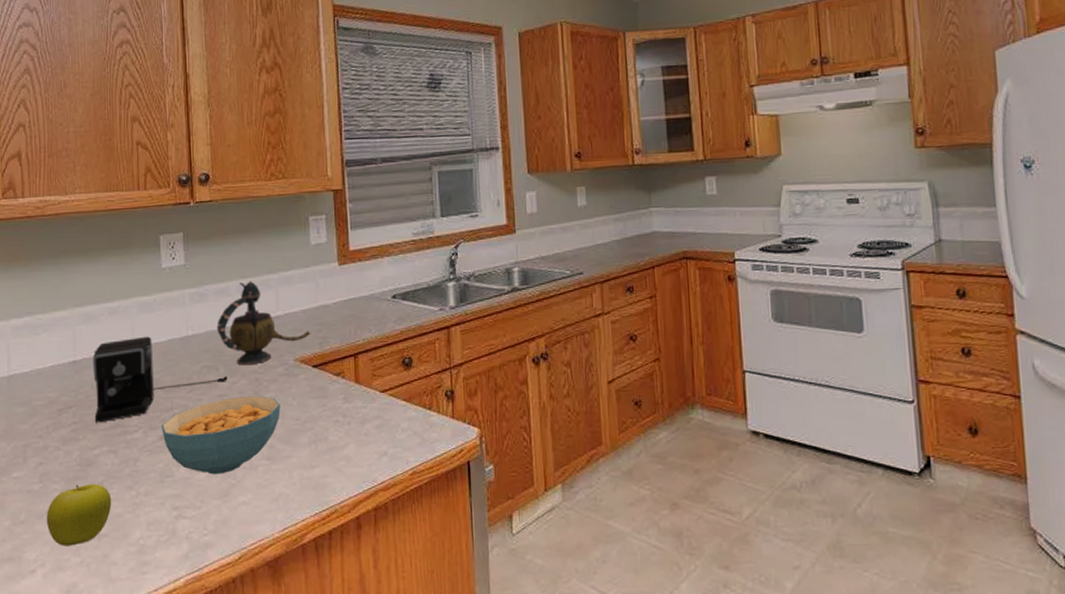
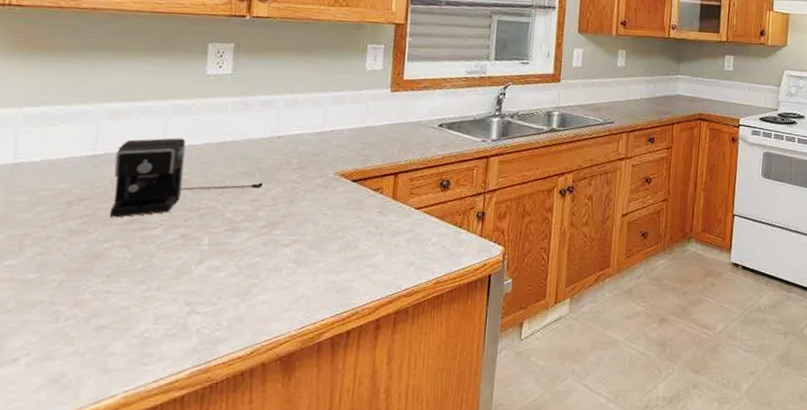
fruit: present [46,483,112,546] -> none [38,276,119,336]
cereal bowl: present [161,396,281,475] -> none [184,203,314,274]
teapot: present [216,281,311,366] -> none [258,96,355,175]

